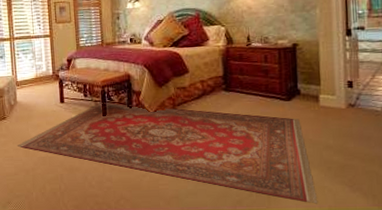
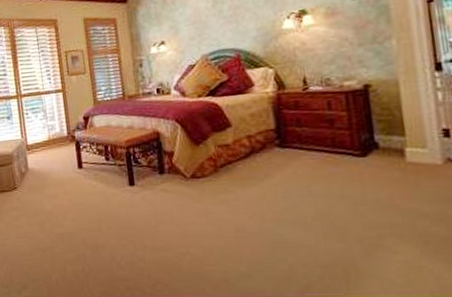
area rug: present [18,102,318,204] -> none [32,166,415,289]

